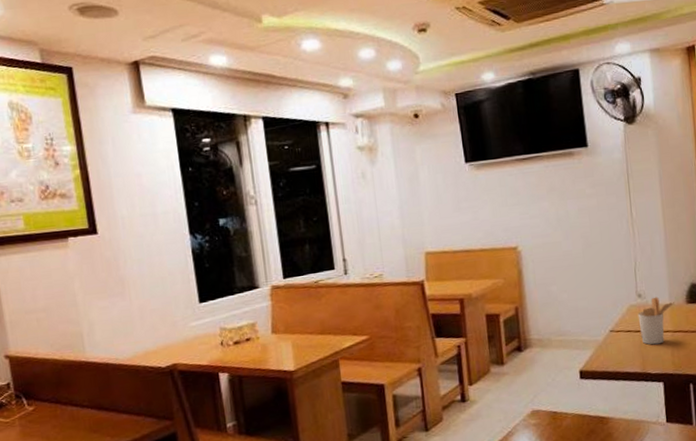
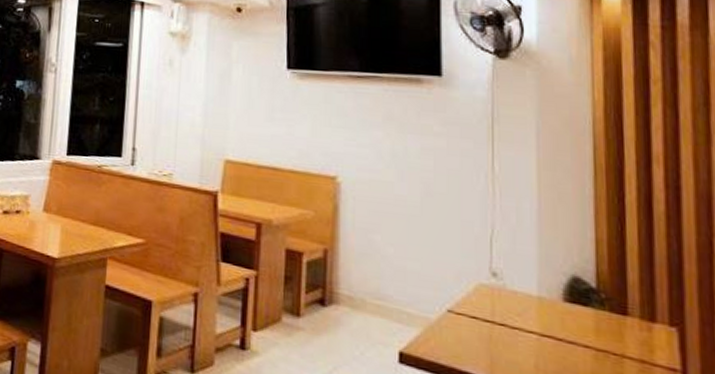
utensil holder: present [638,296,675,345] -> none [489,281,546,347]

